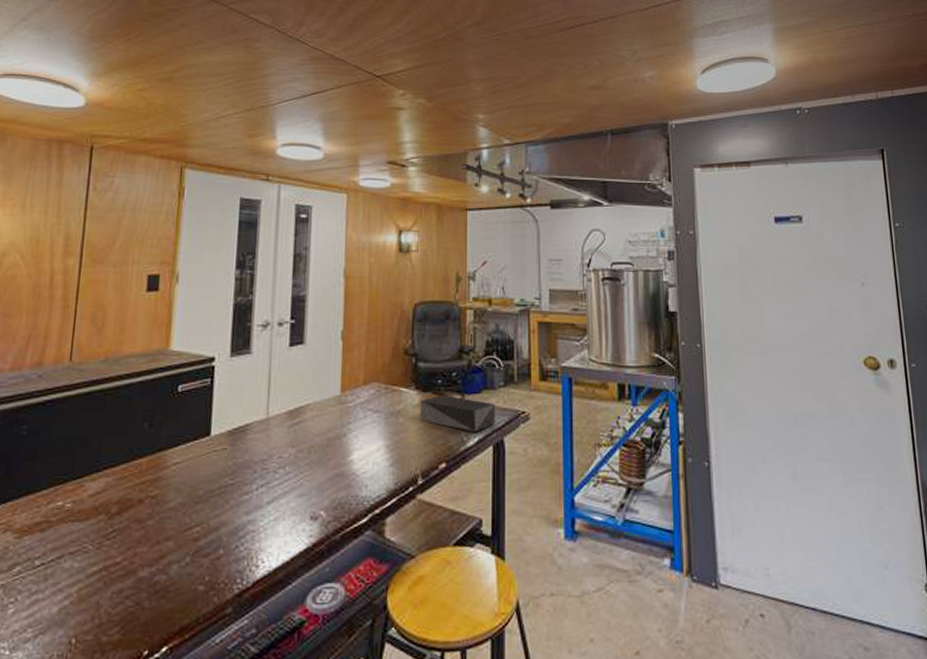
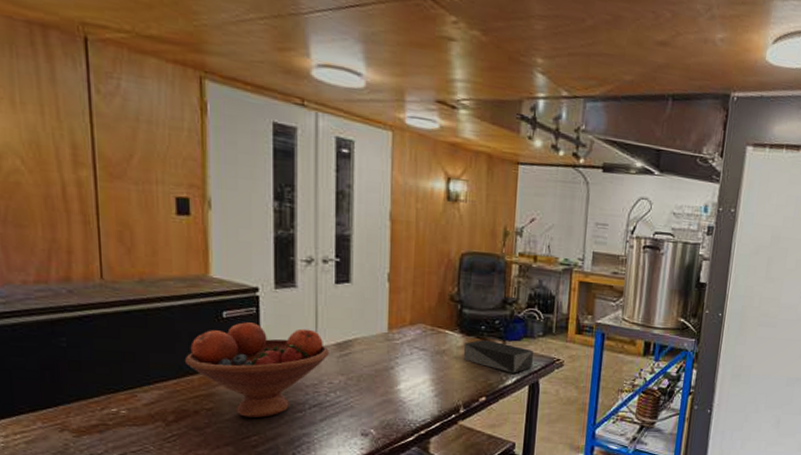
fruit bowl: none [135,395,280,504] -> present [184,322,329,418]

